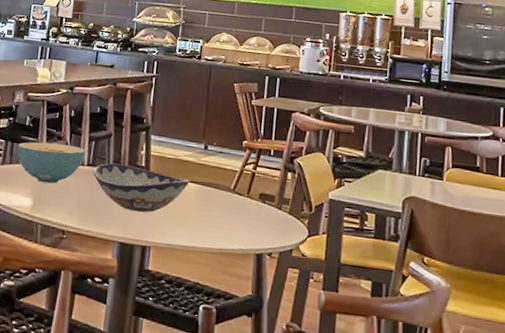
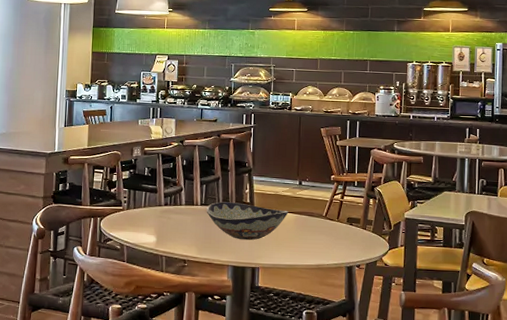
cereal bowl: present [17,141,86,184] -> none [139,188,198,223]

